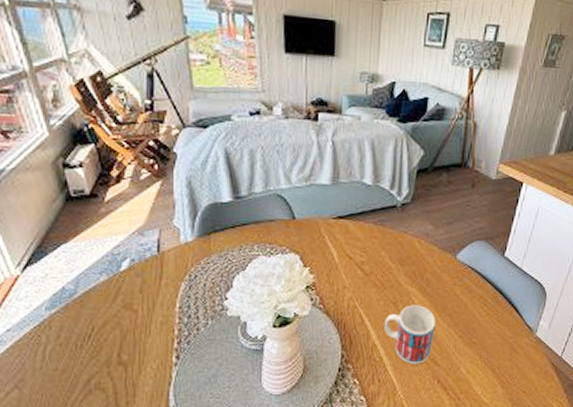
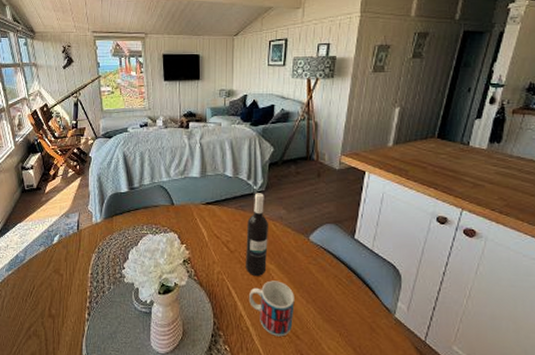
wine bottle: none [382,205,412,302] -> present [246,193,268,277]

